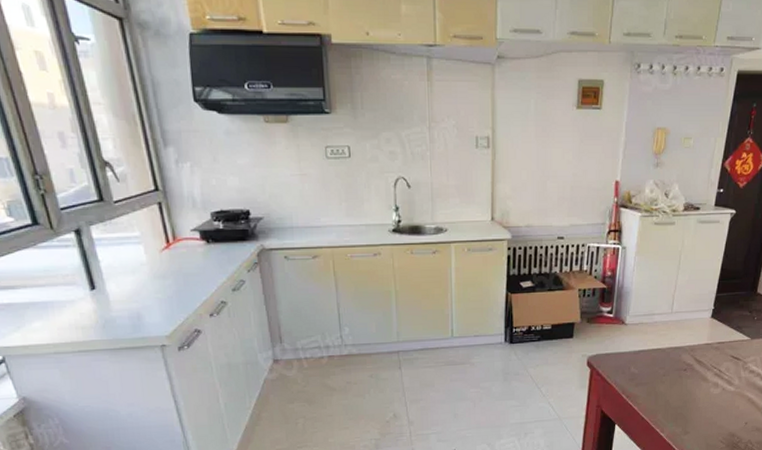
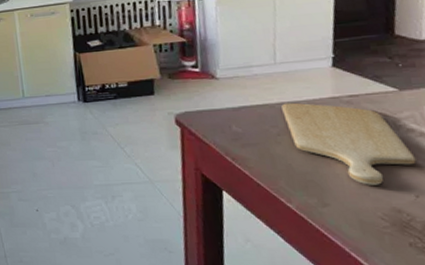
chopping board: none [670,347,751,416] -> present [281,102,417,185]

